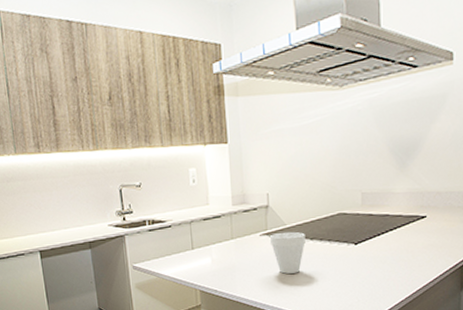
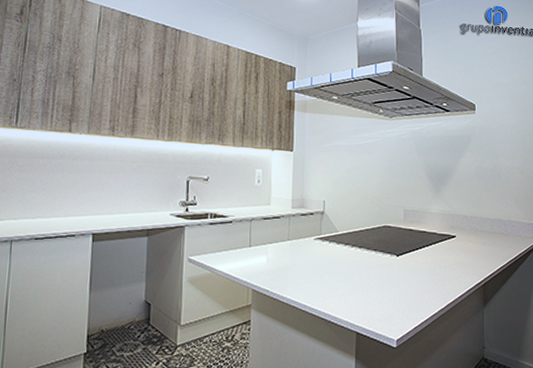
cup: present [270,231,306,274] -> none [323,238,355,279]

